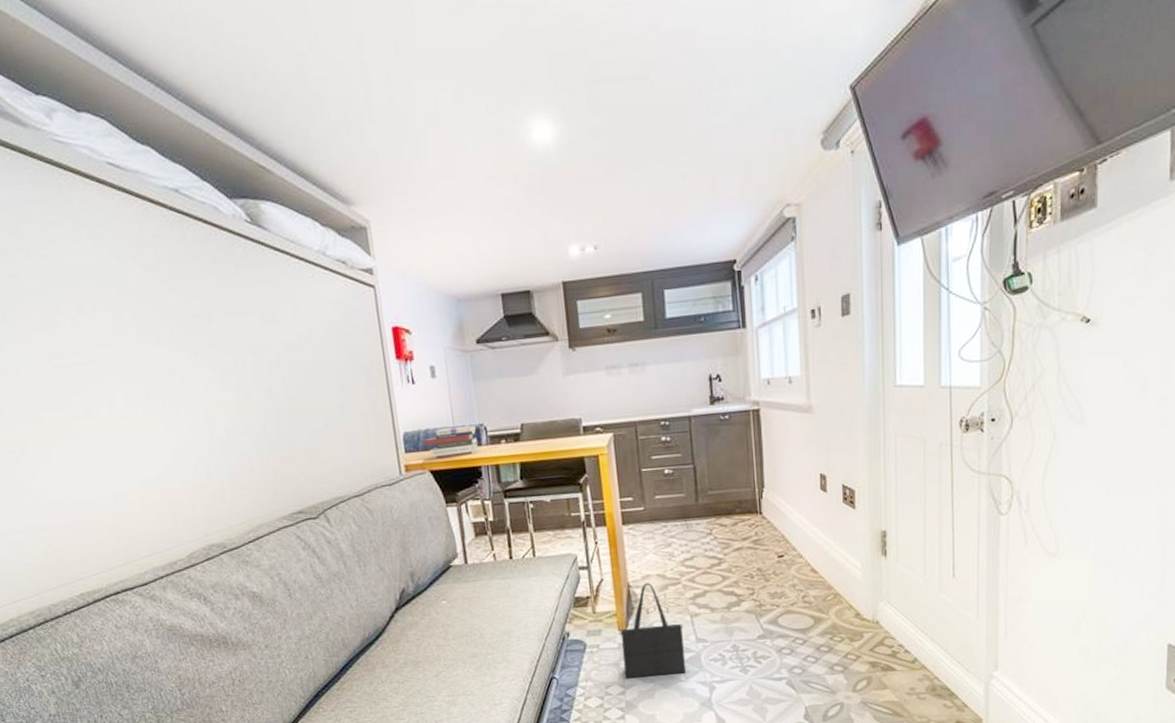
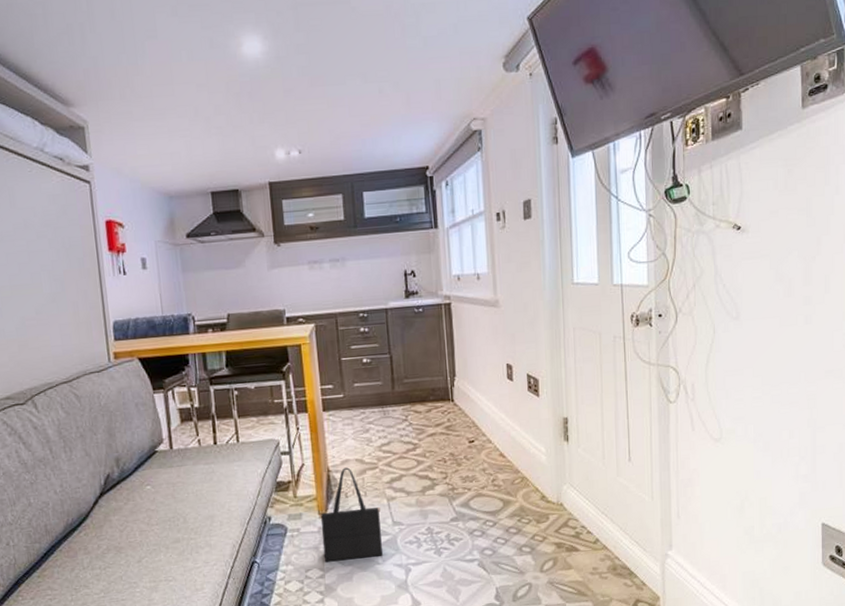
books: present [423,424,481,458] -> none [133,314,188,346]

